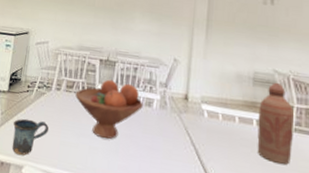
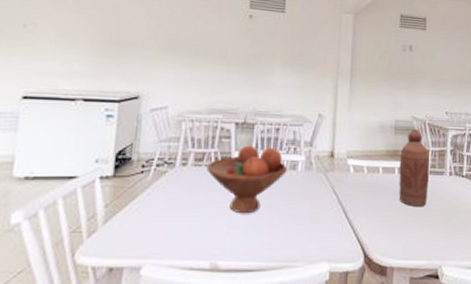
mug: present [12,118,49,156] -> none [124,207,174,255]

